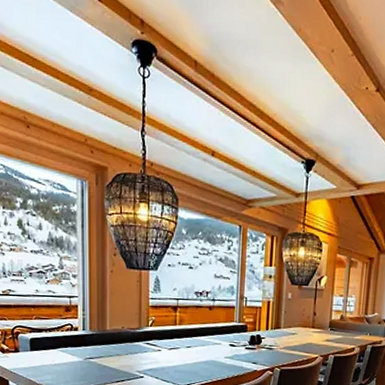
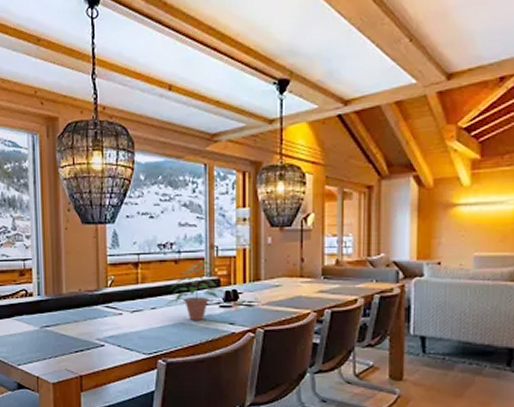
potted plant: none [200,308,250,360] -> present [166,260,224,321]

